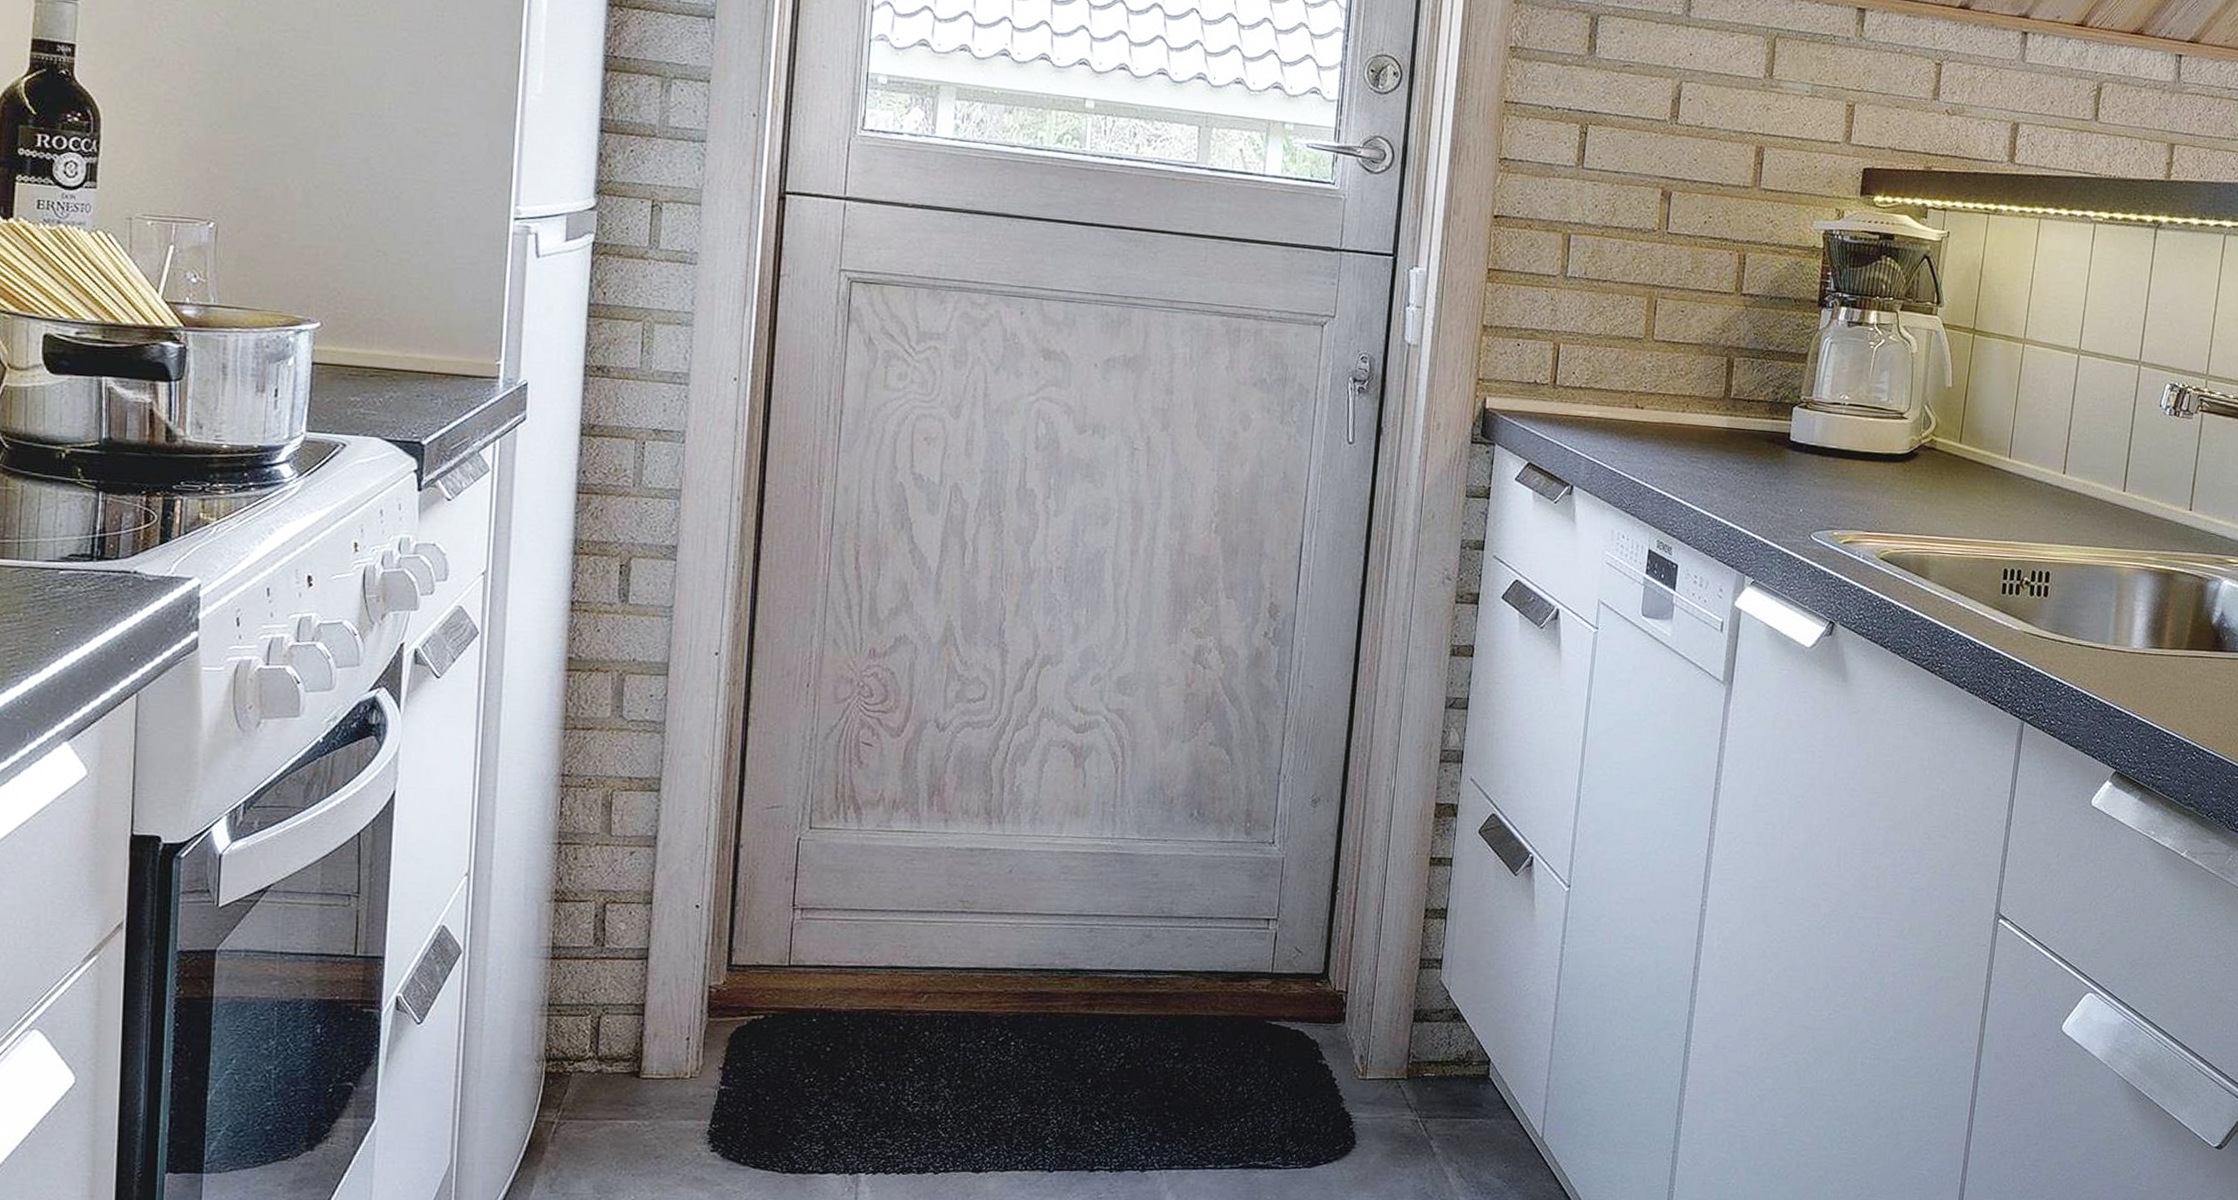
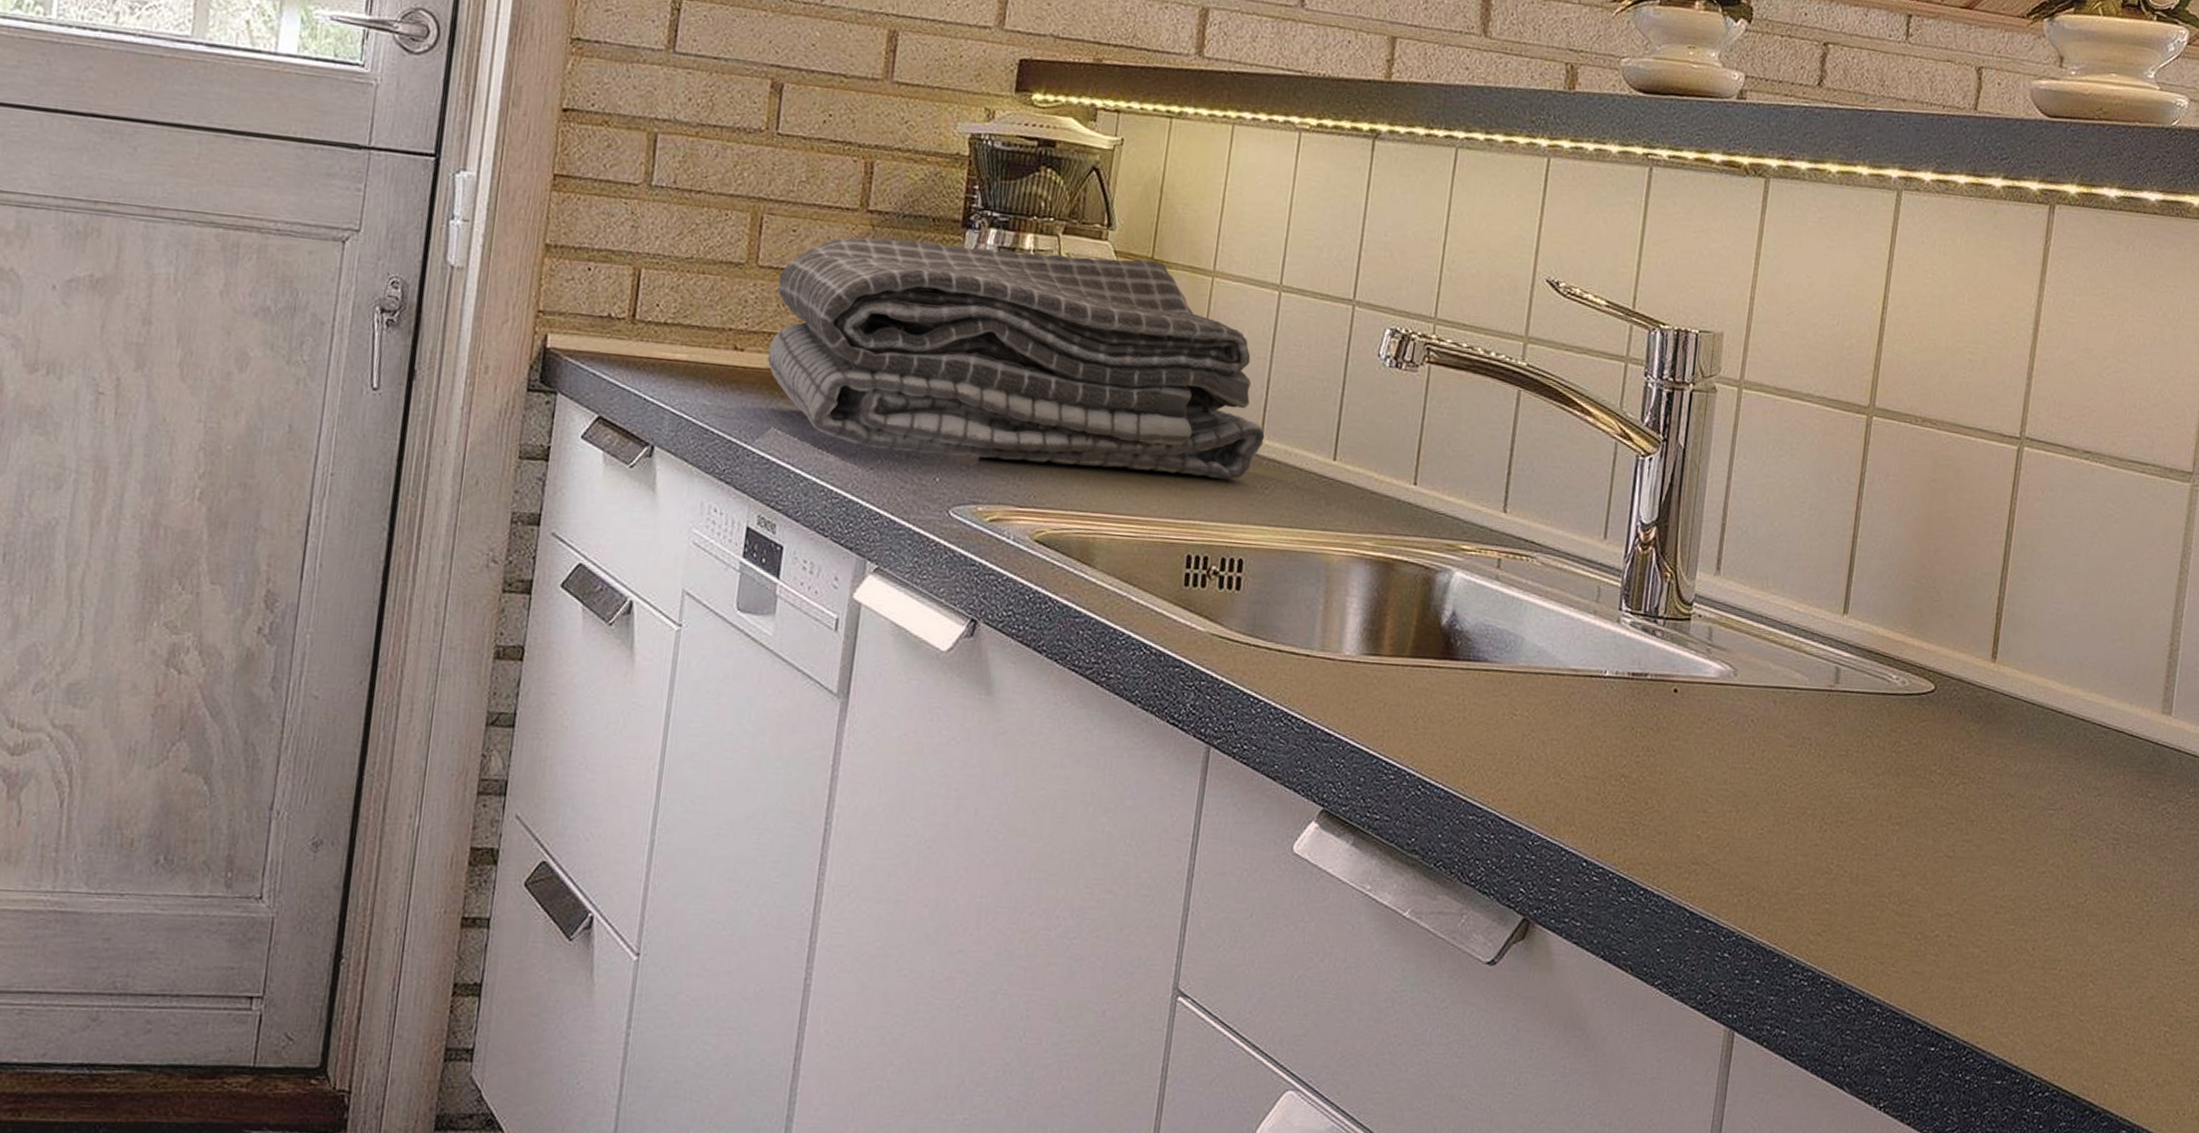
towel: none [1662,316,2067,508] -> present [767,237,1265,480]

